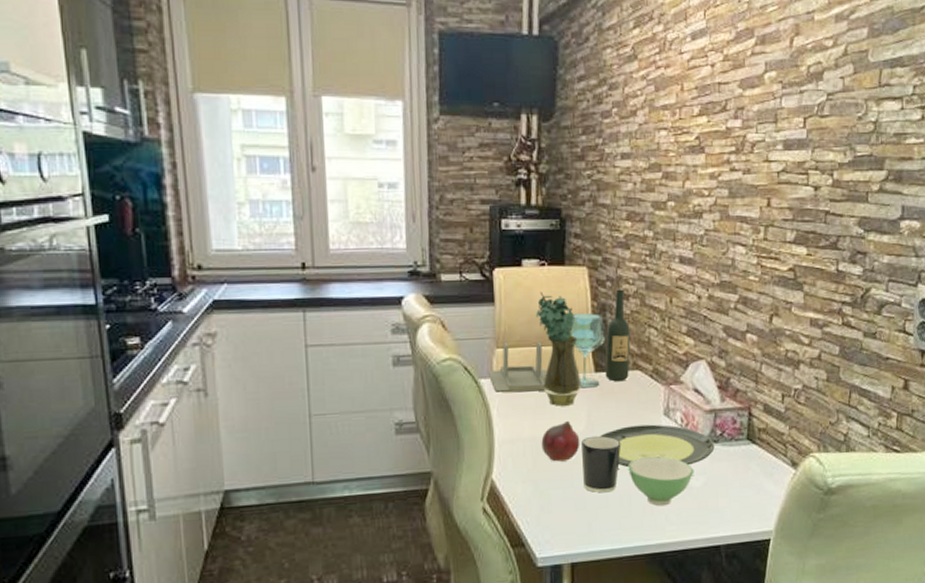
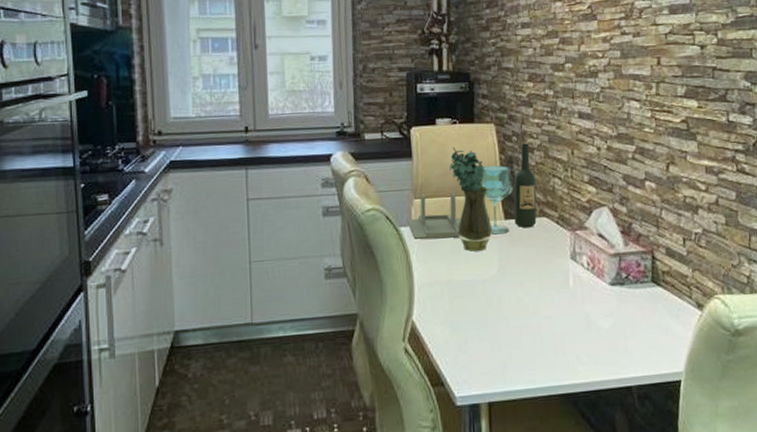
fruit: present [541,420,580,462] -> none [457,264,493,304]
mug: present [582,435,622,493] -> none [494,279,532,334]
plate: present [600,424,715,467] -> none [511,268,621,309]
bowl: present [628,456,694,506] -> none [539,298,603,347]

